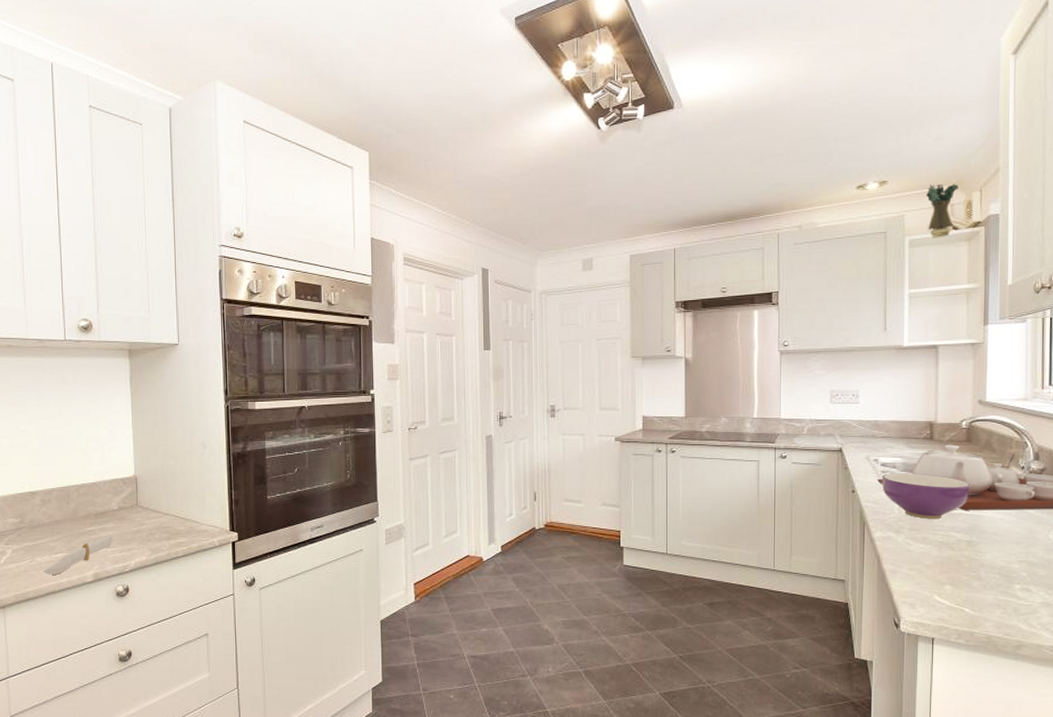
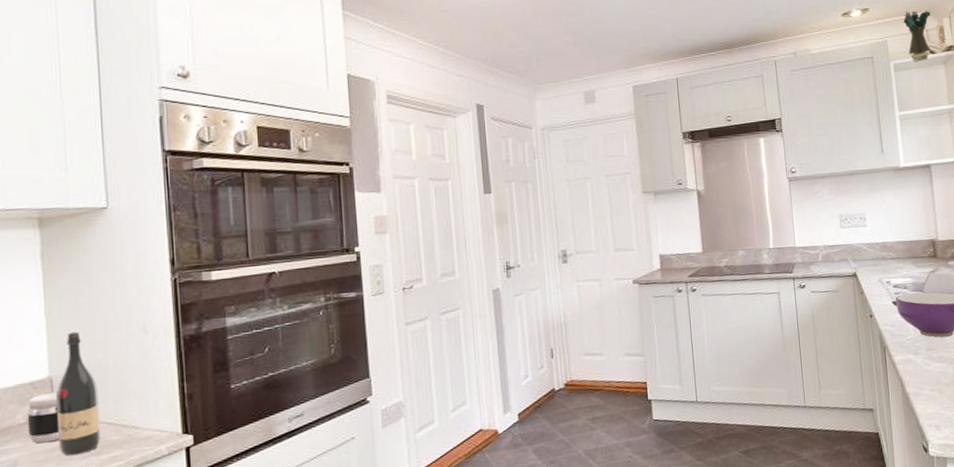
jar: none [119,488,142,526] -> present [27,391,60,444]
wine bottle: none [139,442,170,538] -> present [55,331,101,457]

